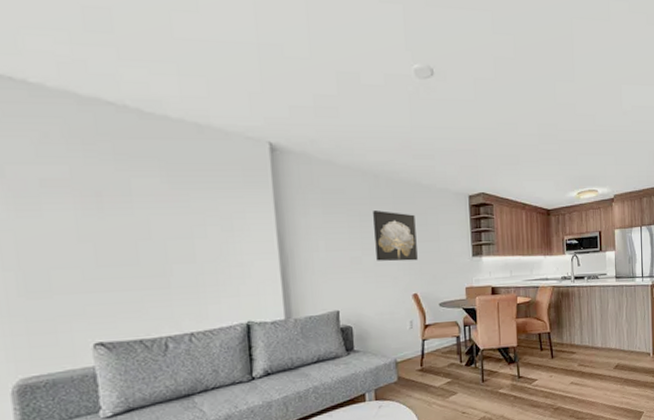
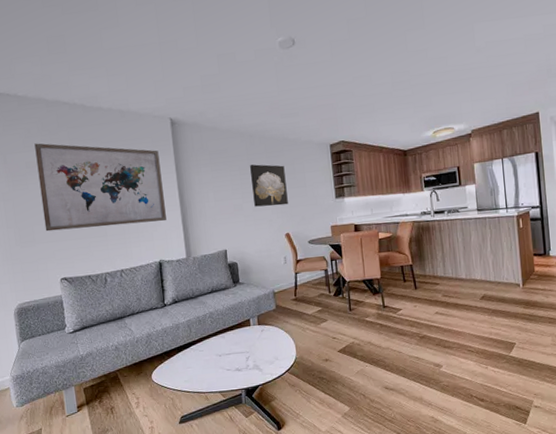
wall art: none [55,153,259,279] -> present [34,143,167,232]

